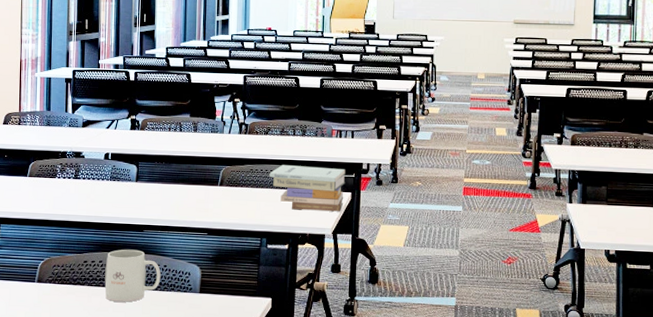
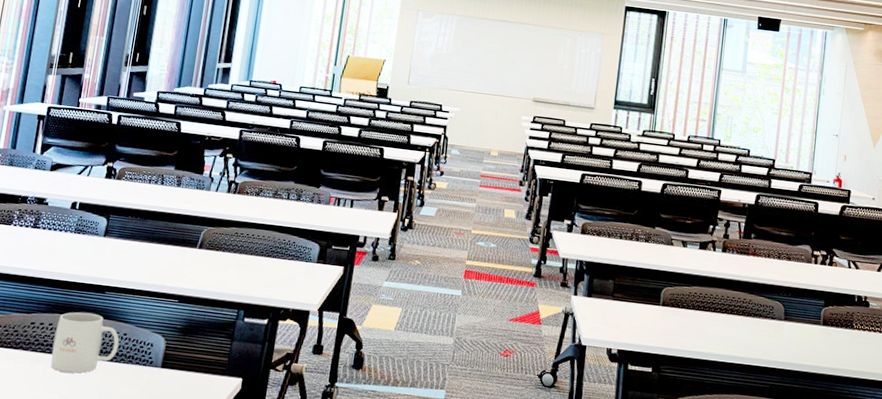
books: present [269,164,346,212] -> none [255,230,341,287]

